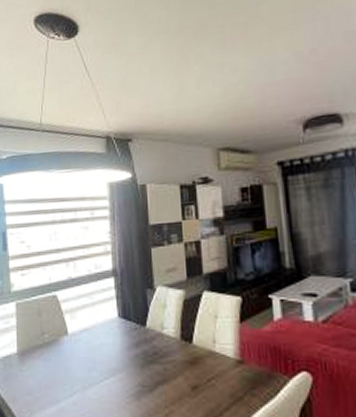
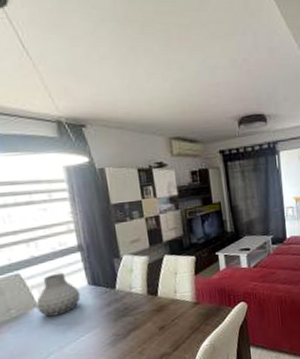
vase: none [66,299,110,349] -> present [35,272,81,317]

